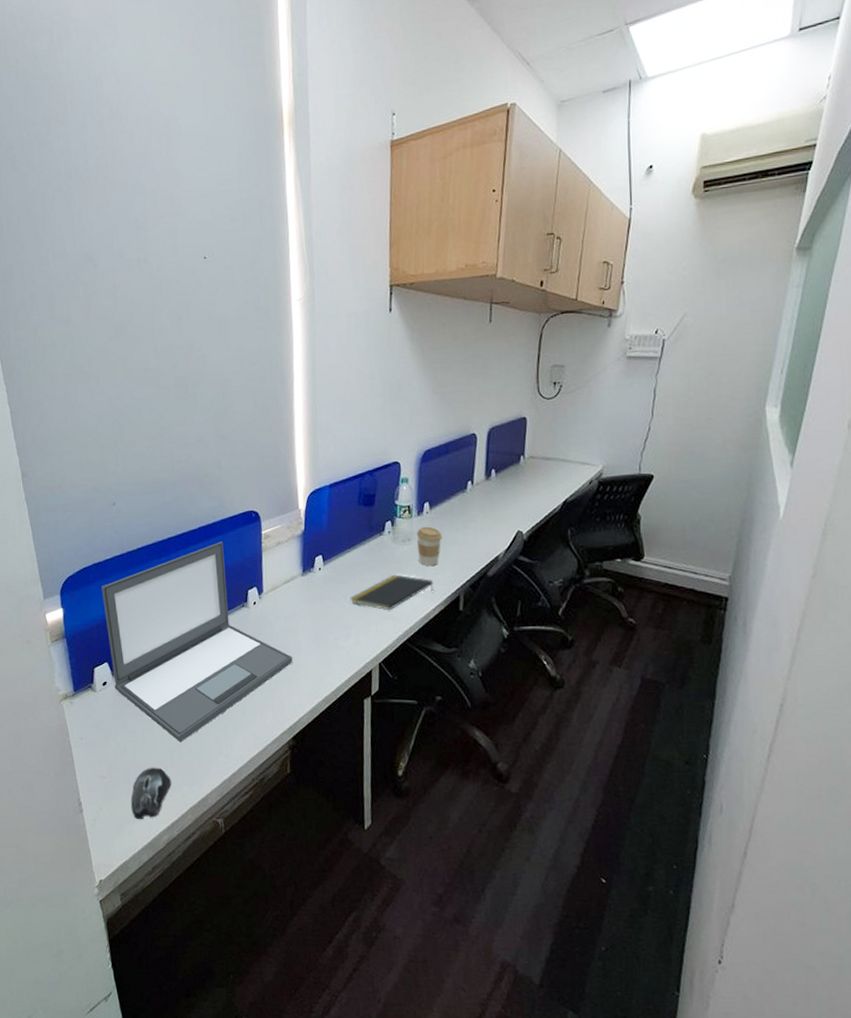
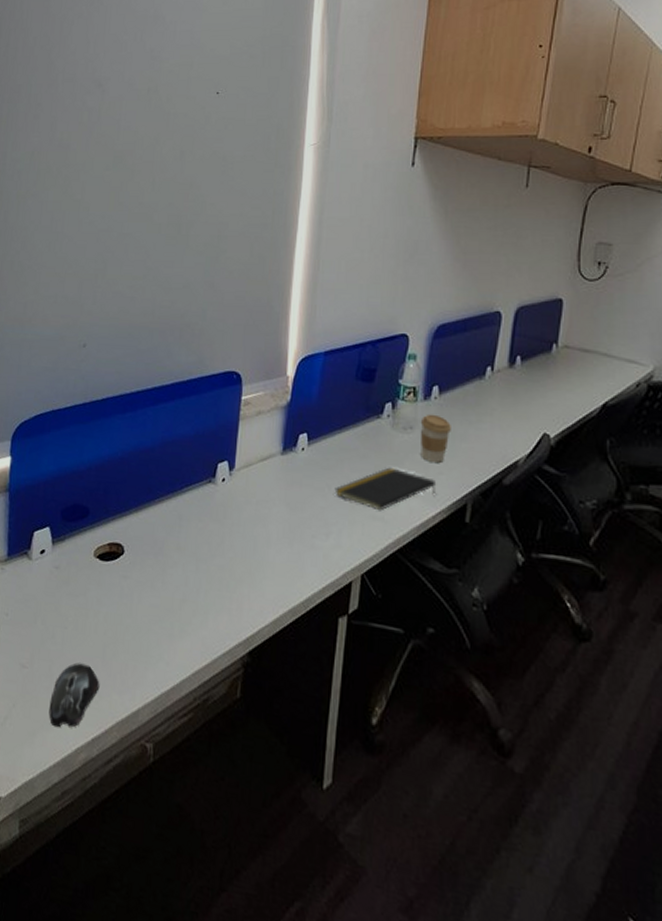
laptop: present [101,541,293,742] -> none [52,402,260,638]

